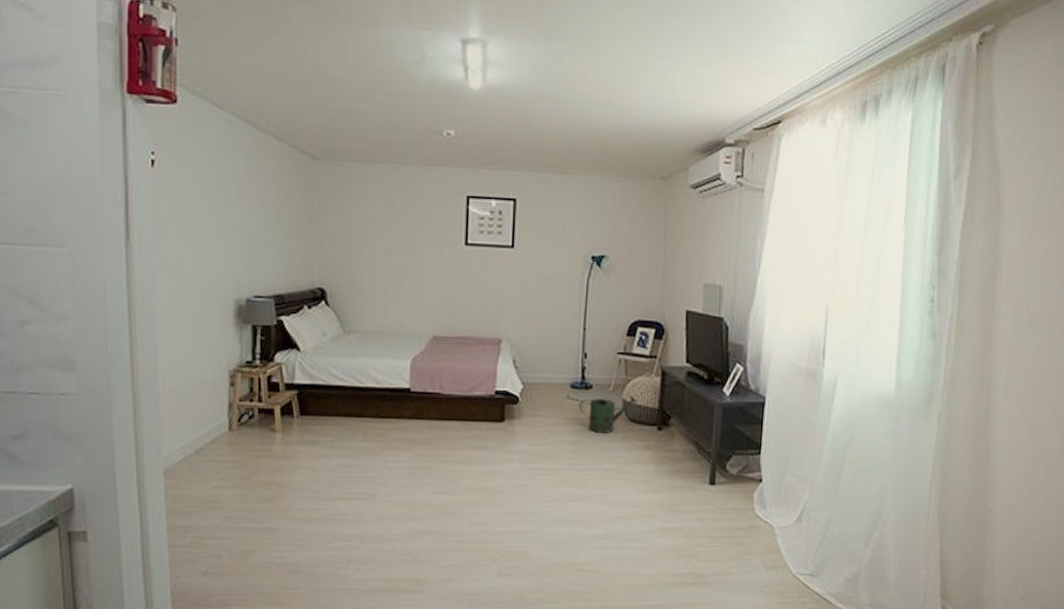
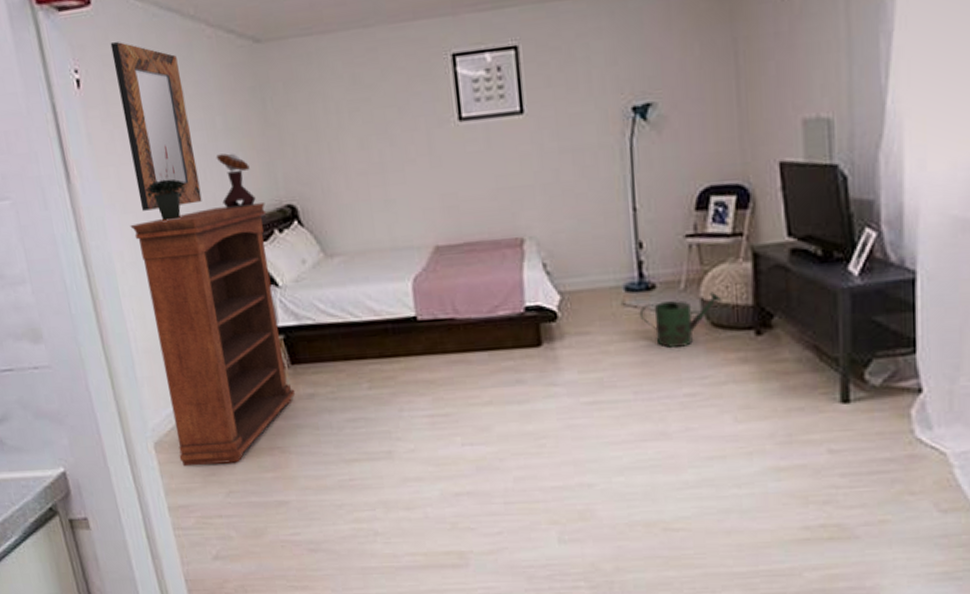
bookshelf: none [177,281,300,493] -> present [130,203,296,467]
home mirror: none [188,137,246,275] -> present [110,42,202,211]
potted plant: none [197,225,233,286] -> present [138,145,185,221]
mushroom: none [264,239,293,285] -> present [216,153,256,210]

